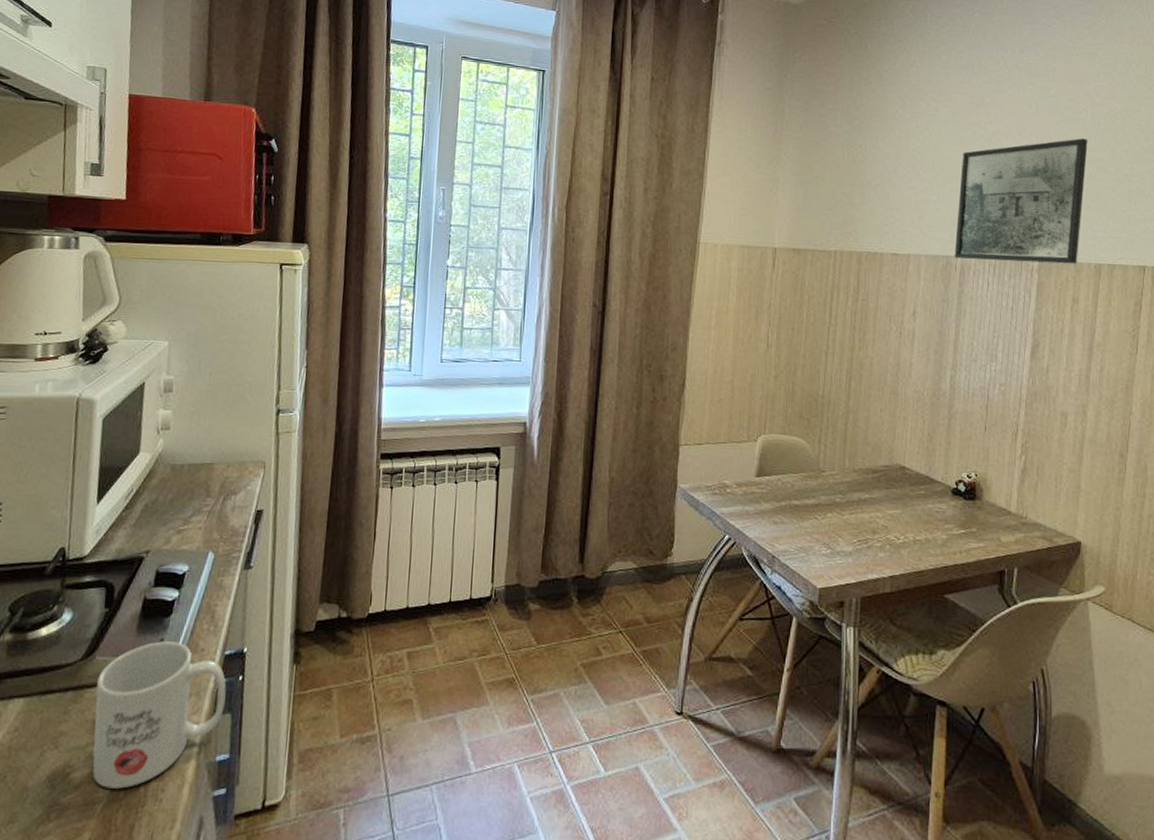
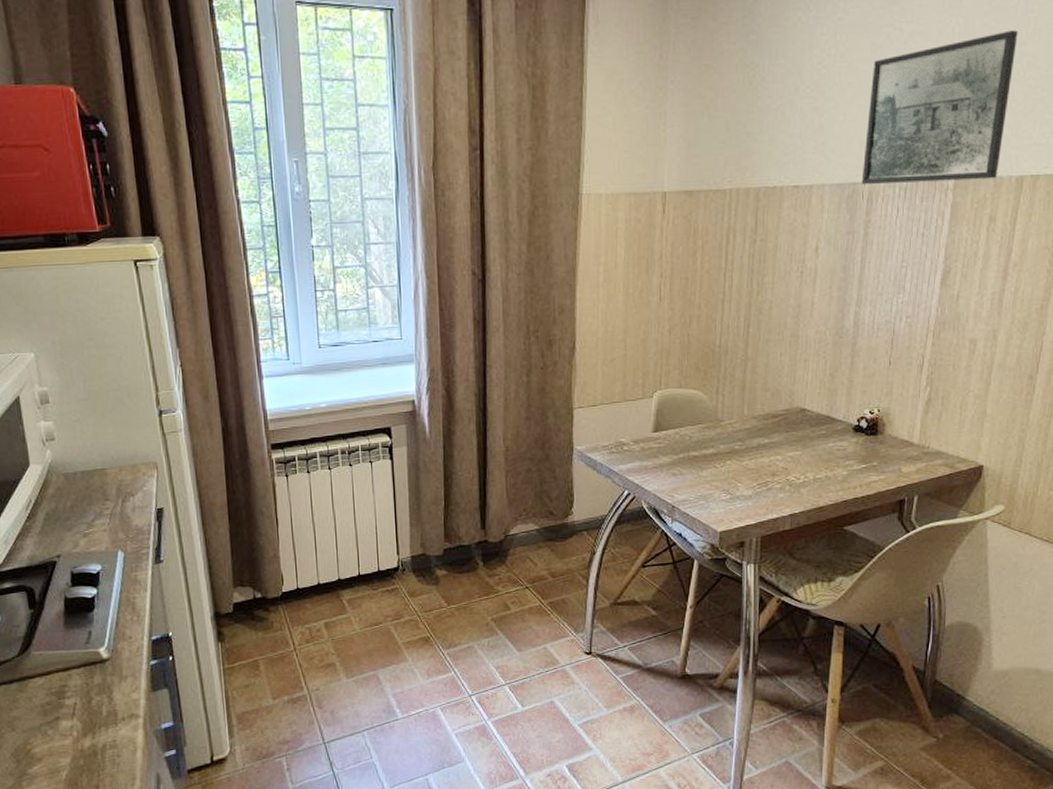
mug: present [92,641,227,789] -> none [37,633,161,758]

